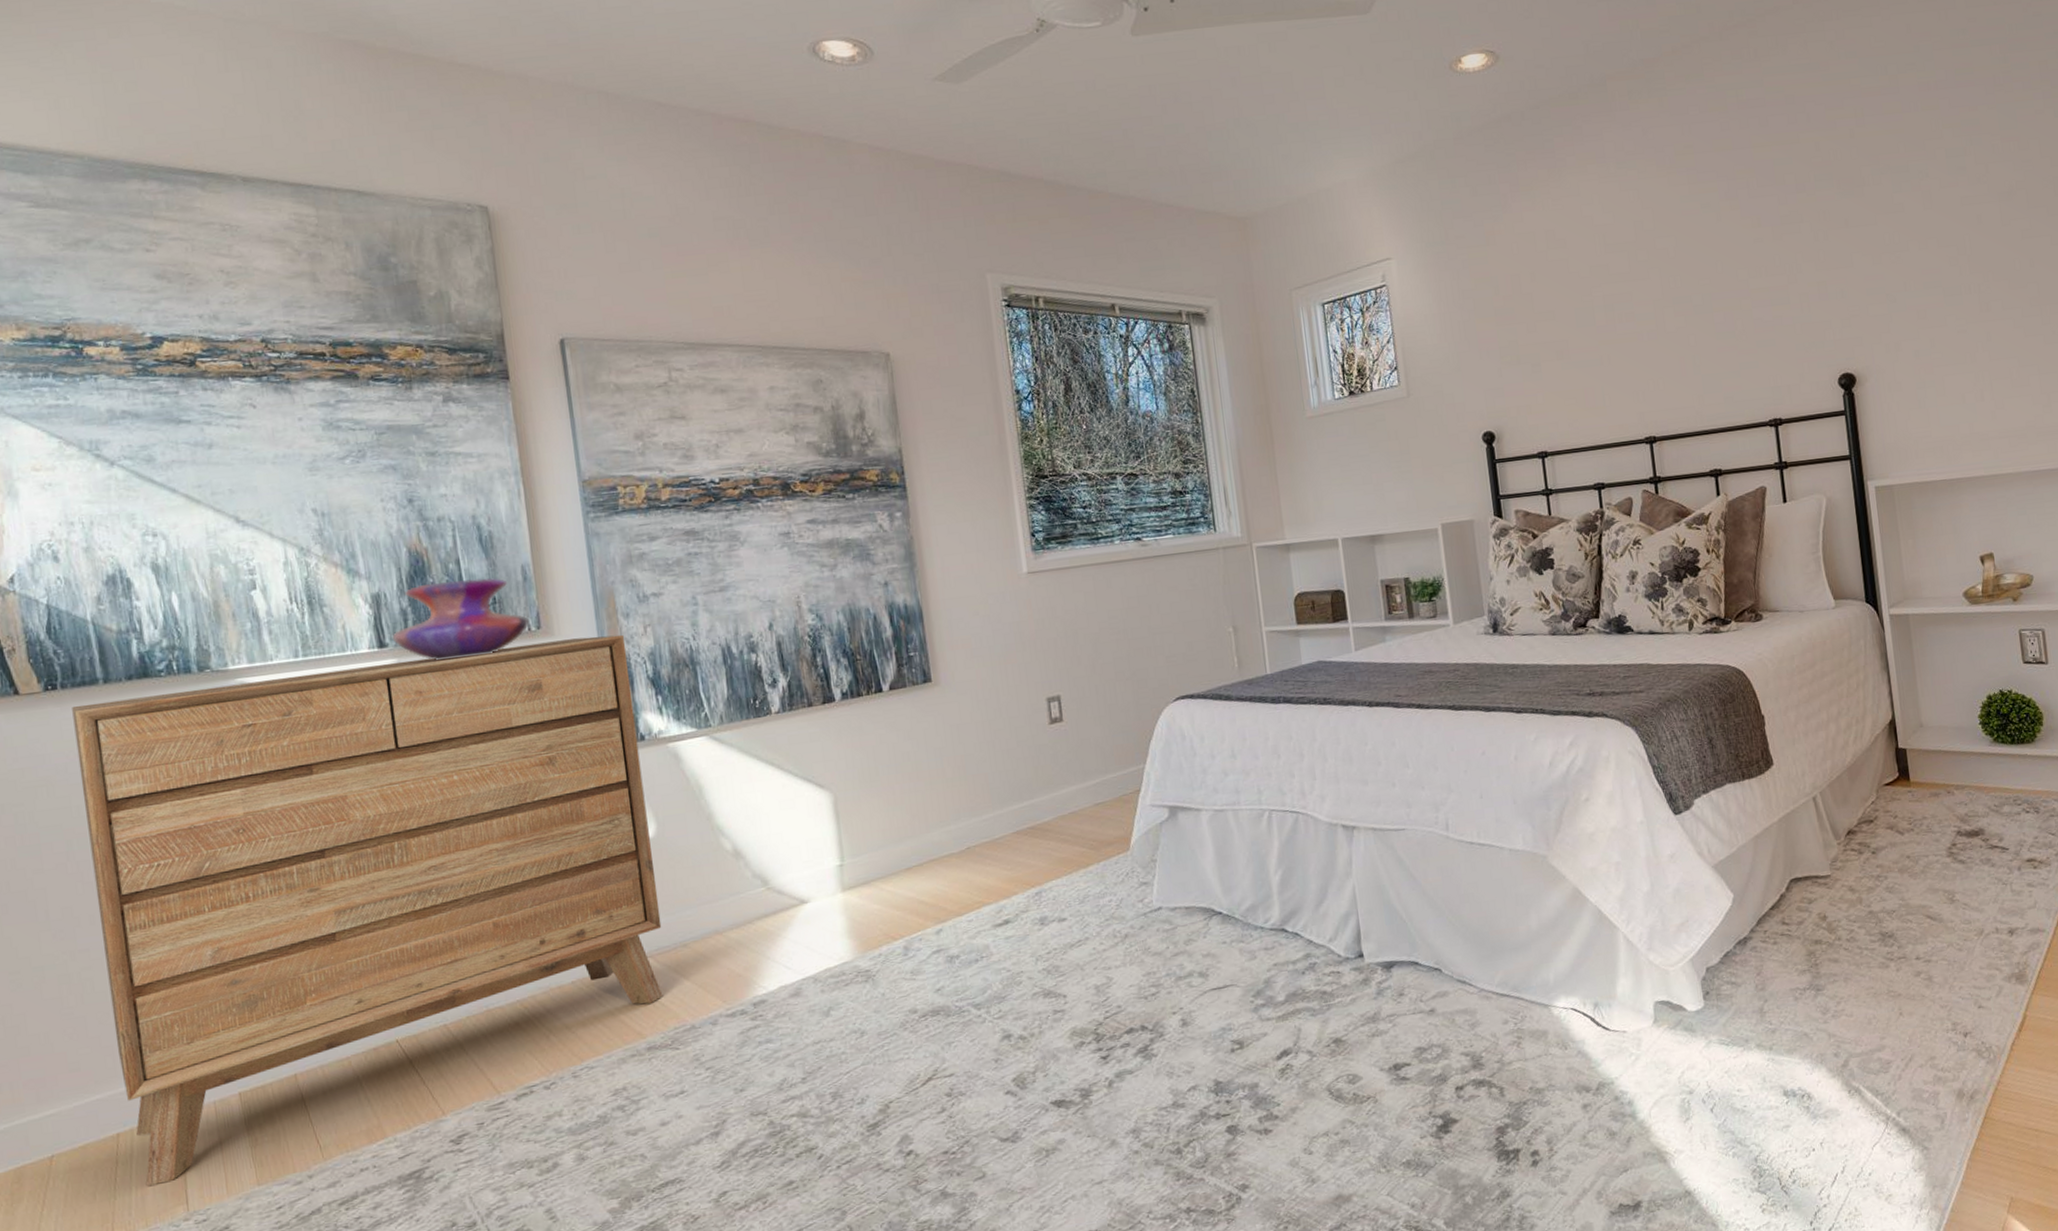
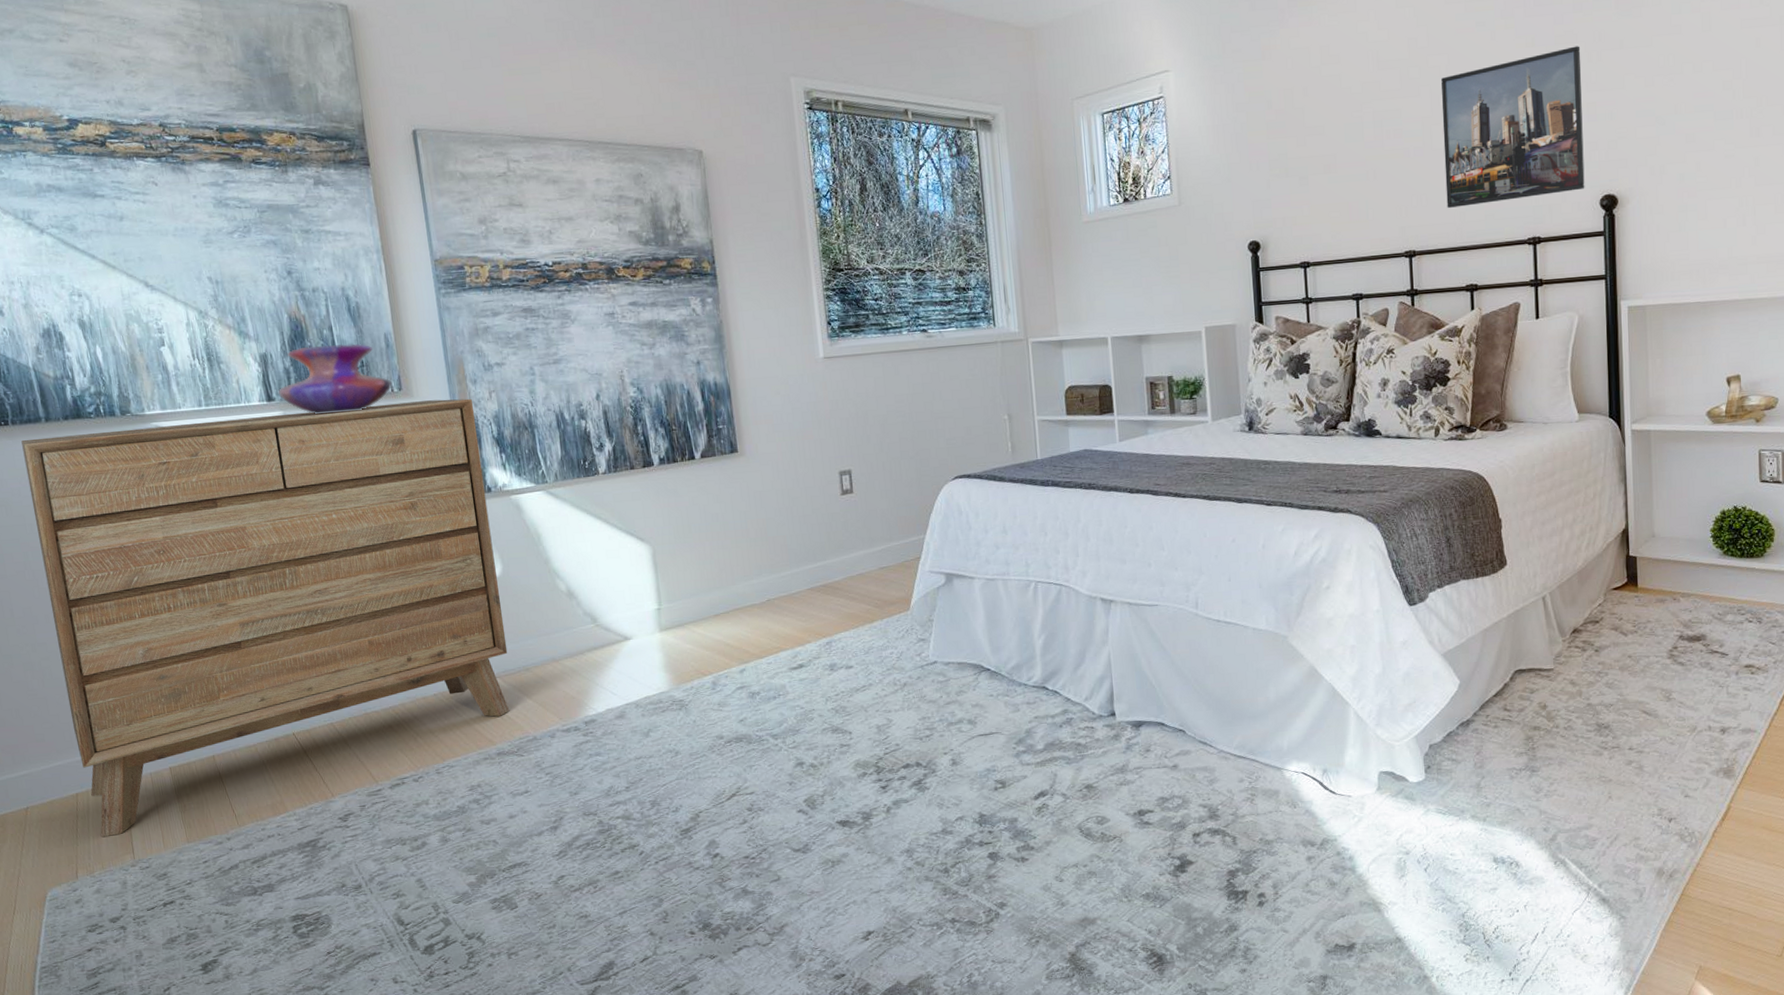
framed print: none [1670,225,1822,392] -> present [1441,46,1585,208]

